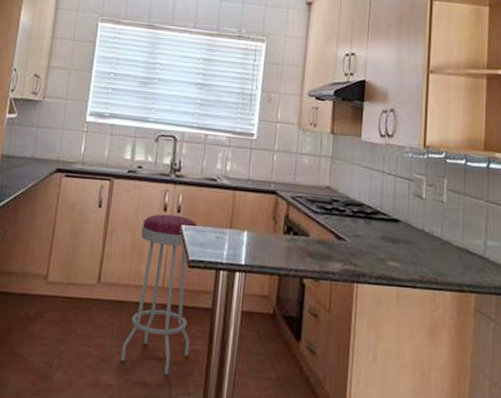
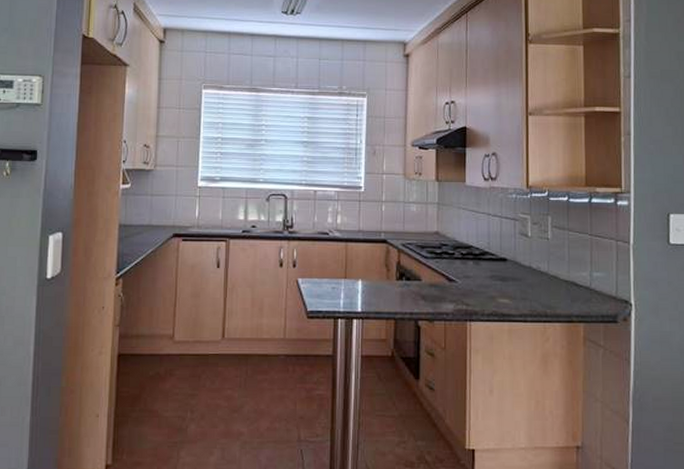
bar stool: present [120,214,198,375] -> none [250,270,314,420]

